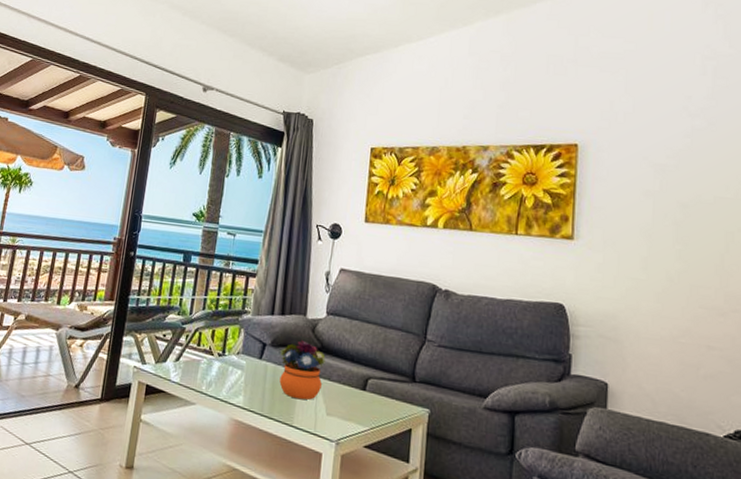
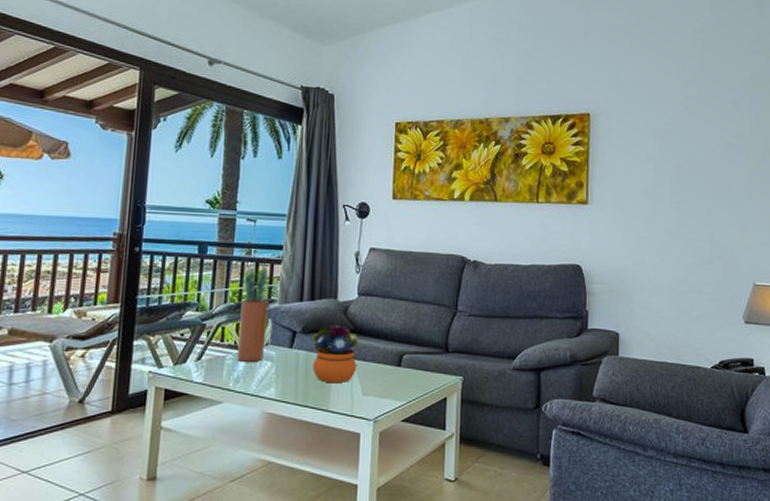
vase: none [211,272,244,369] -> present [237,259,269,362]

